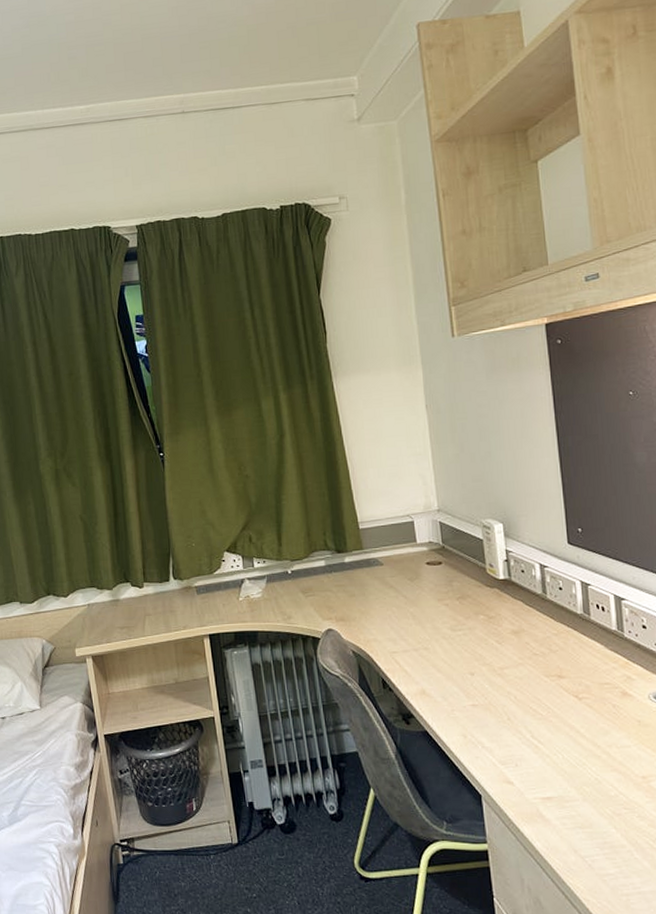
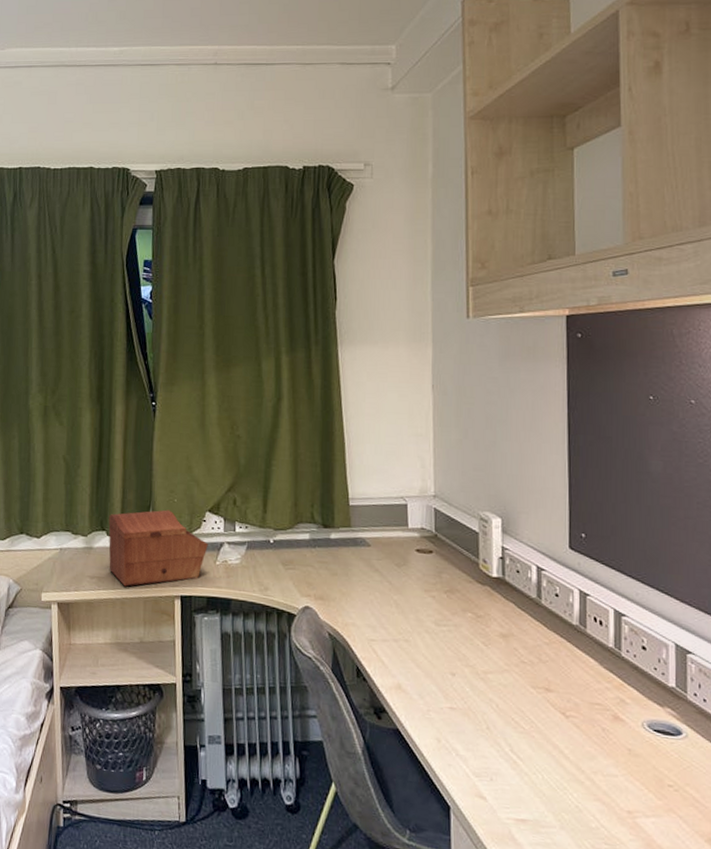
sewing box: none [131,554,230,633] -> present [108,509,208,587]

